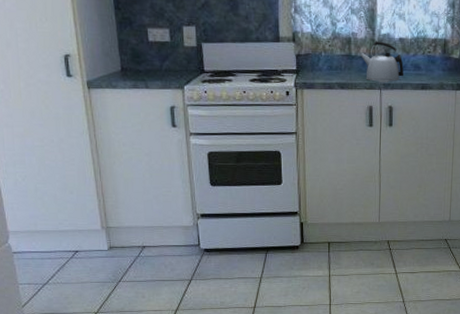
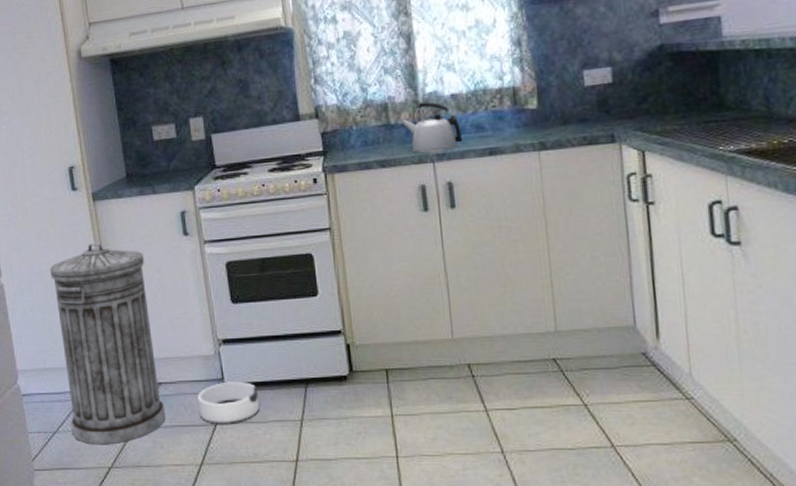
trash can: none [43,126,148,295] -> present [50,243,166,445]
pet bowl: none [177,248,228,279] -> present [198,382,260,424]

